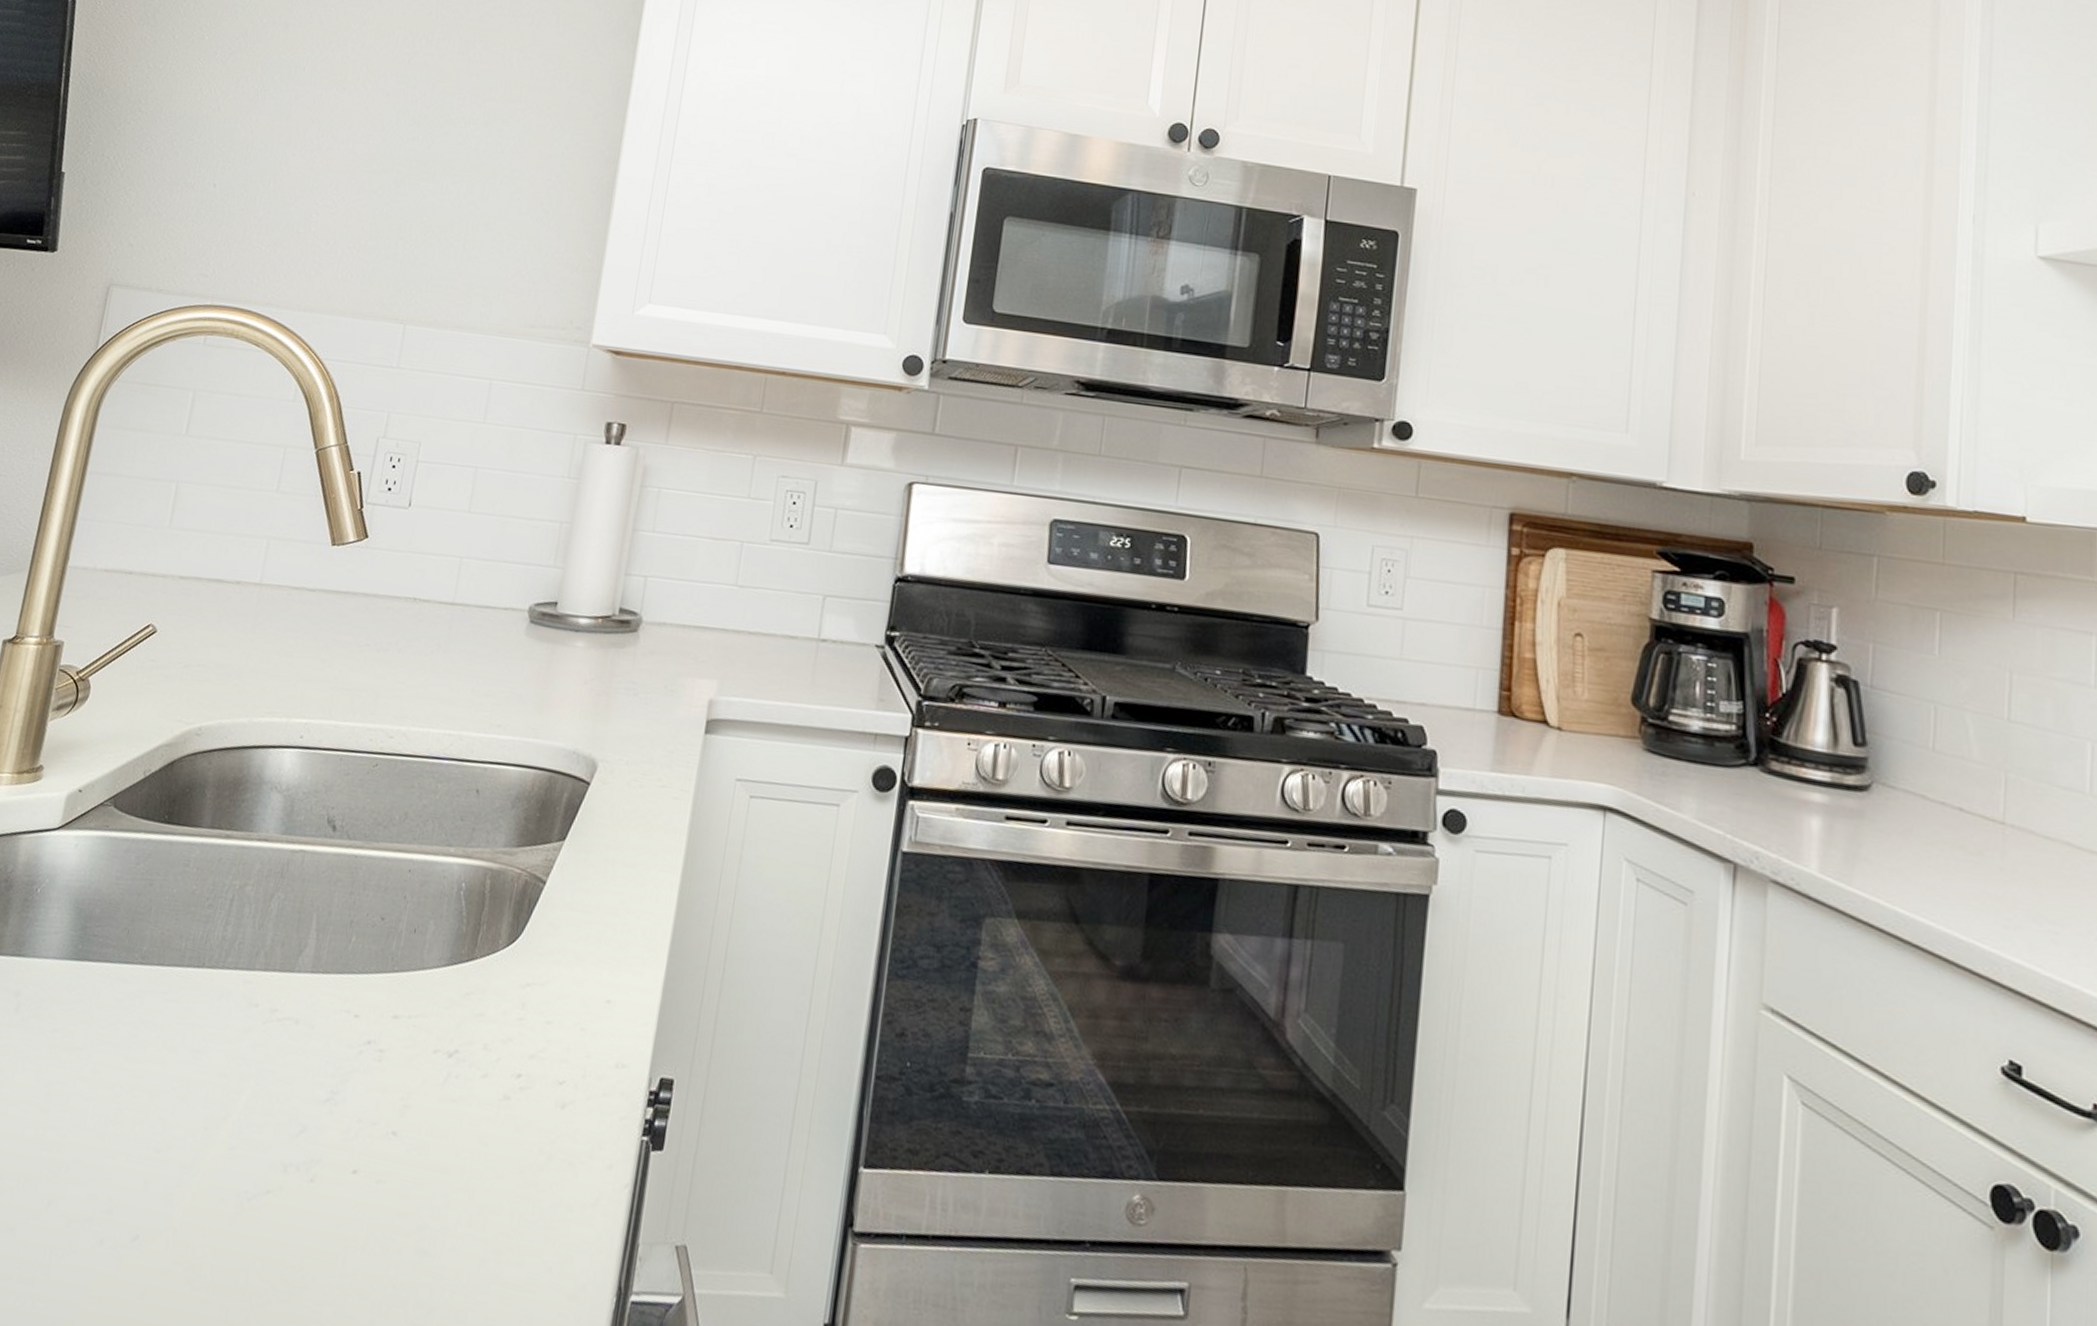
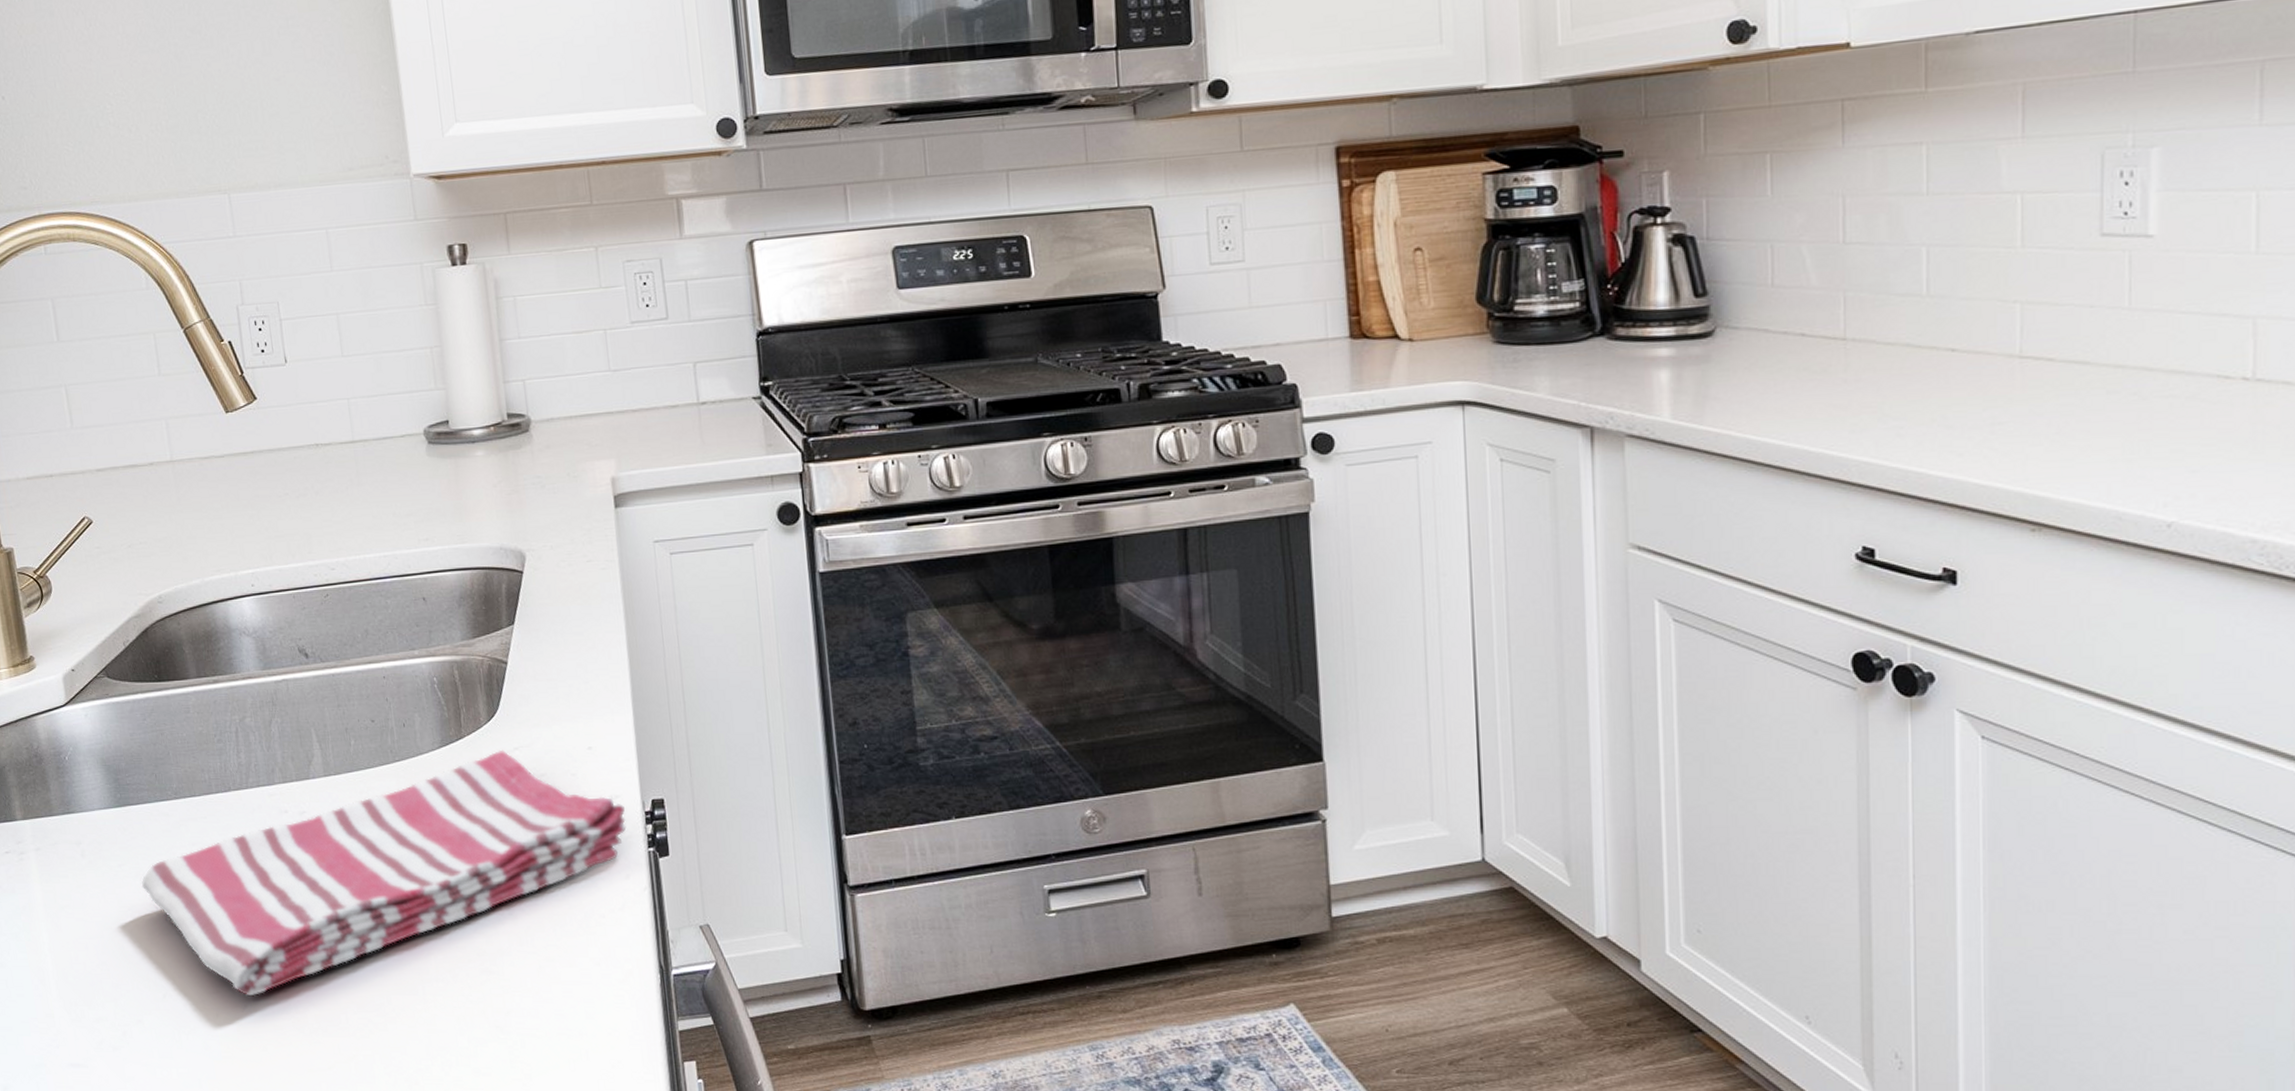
dish towel: none [69,982,630,1226] -> present [141,749,627,997]

